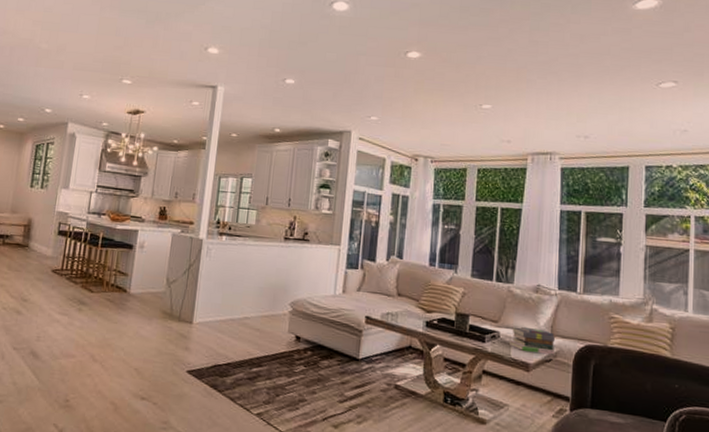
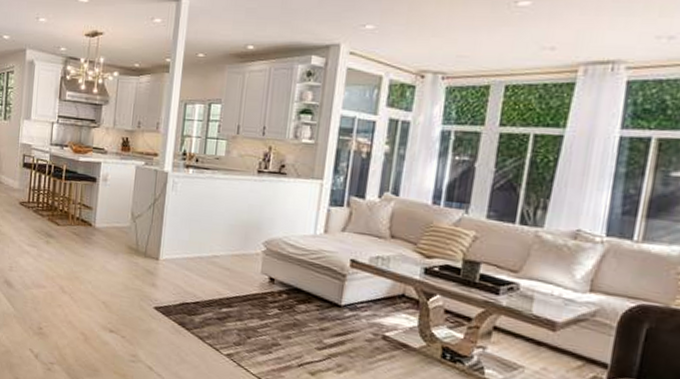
books: present [508,326,555,355] -> none [530,278,595,314]

